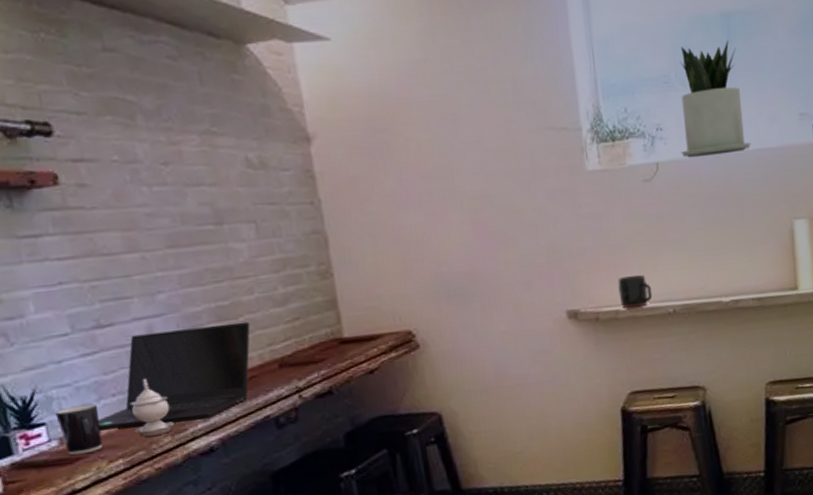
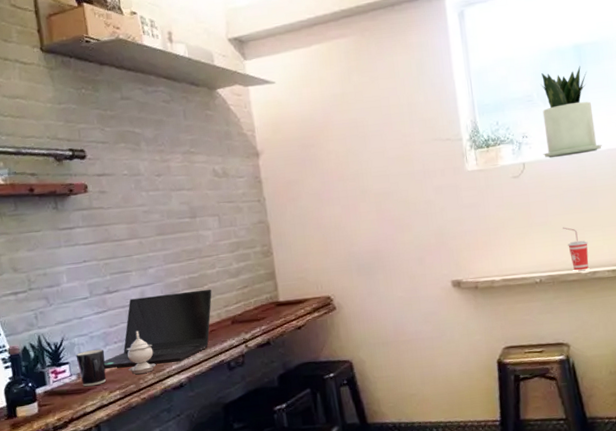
mug: present [617,275,653,308] -> none [493,252,522,278]
beverage cup: none [702,245,731,299] -> present [563,227,589,271]

